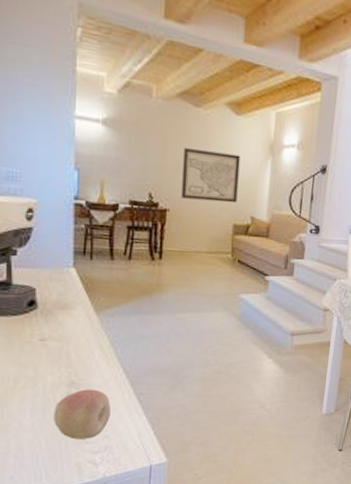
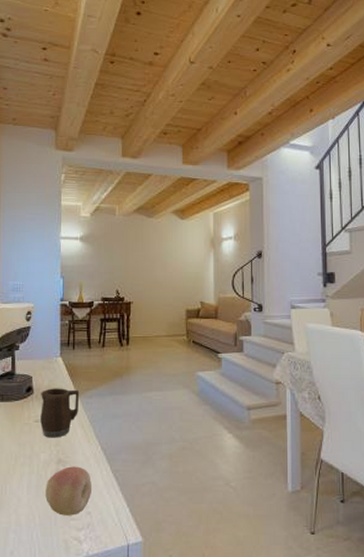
mug: none [47,303,98,359] -> present [40,388,80,438]
wall art: present [181,148,241,203] -> none [142,251,187,292]

